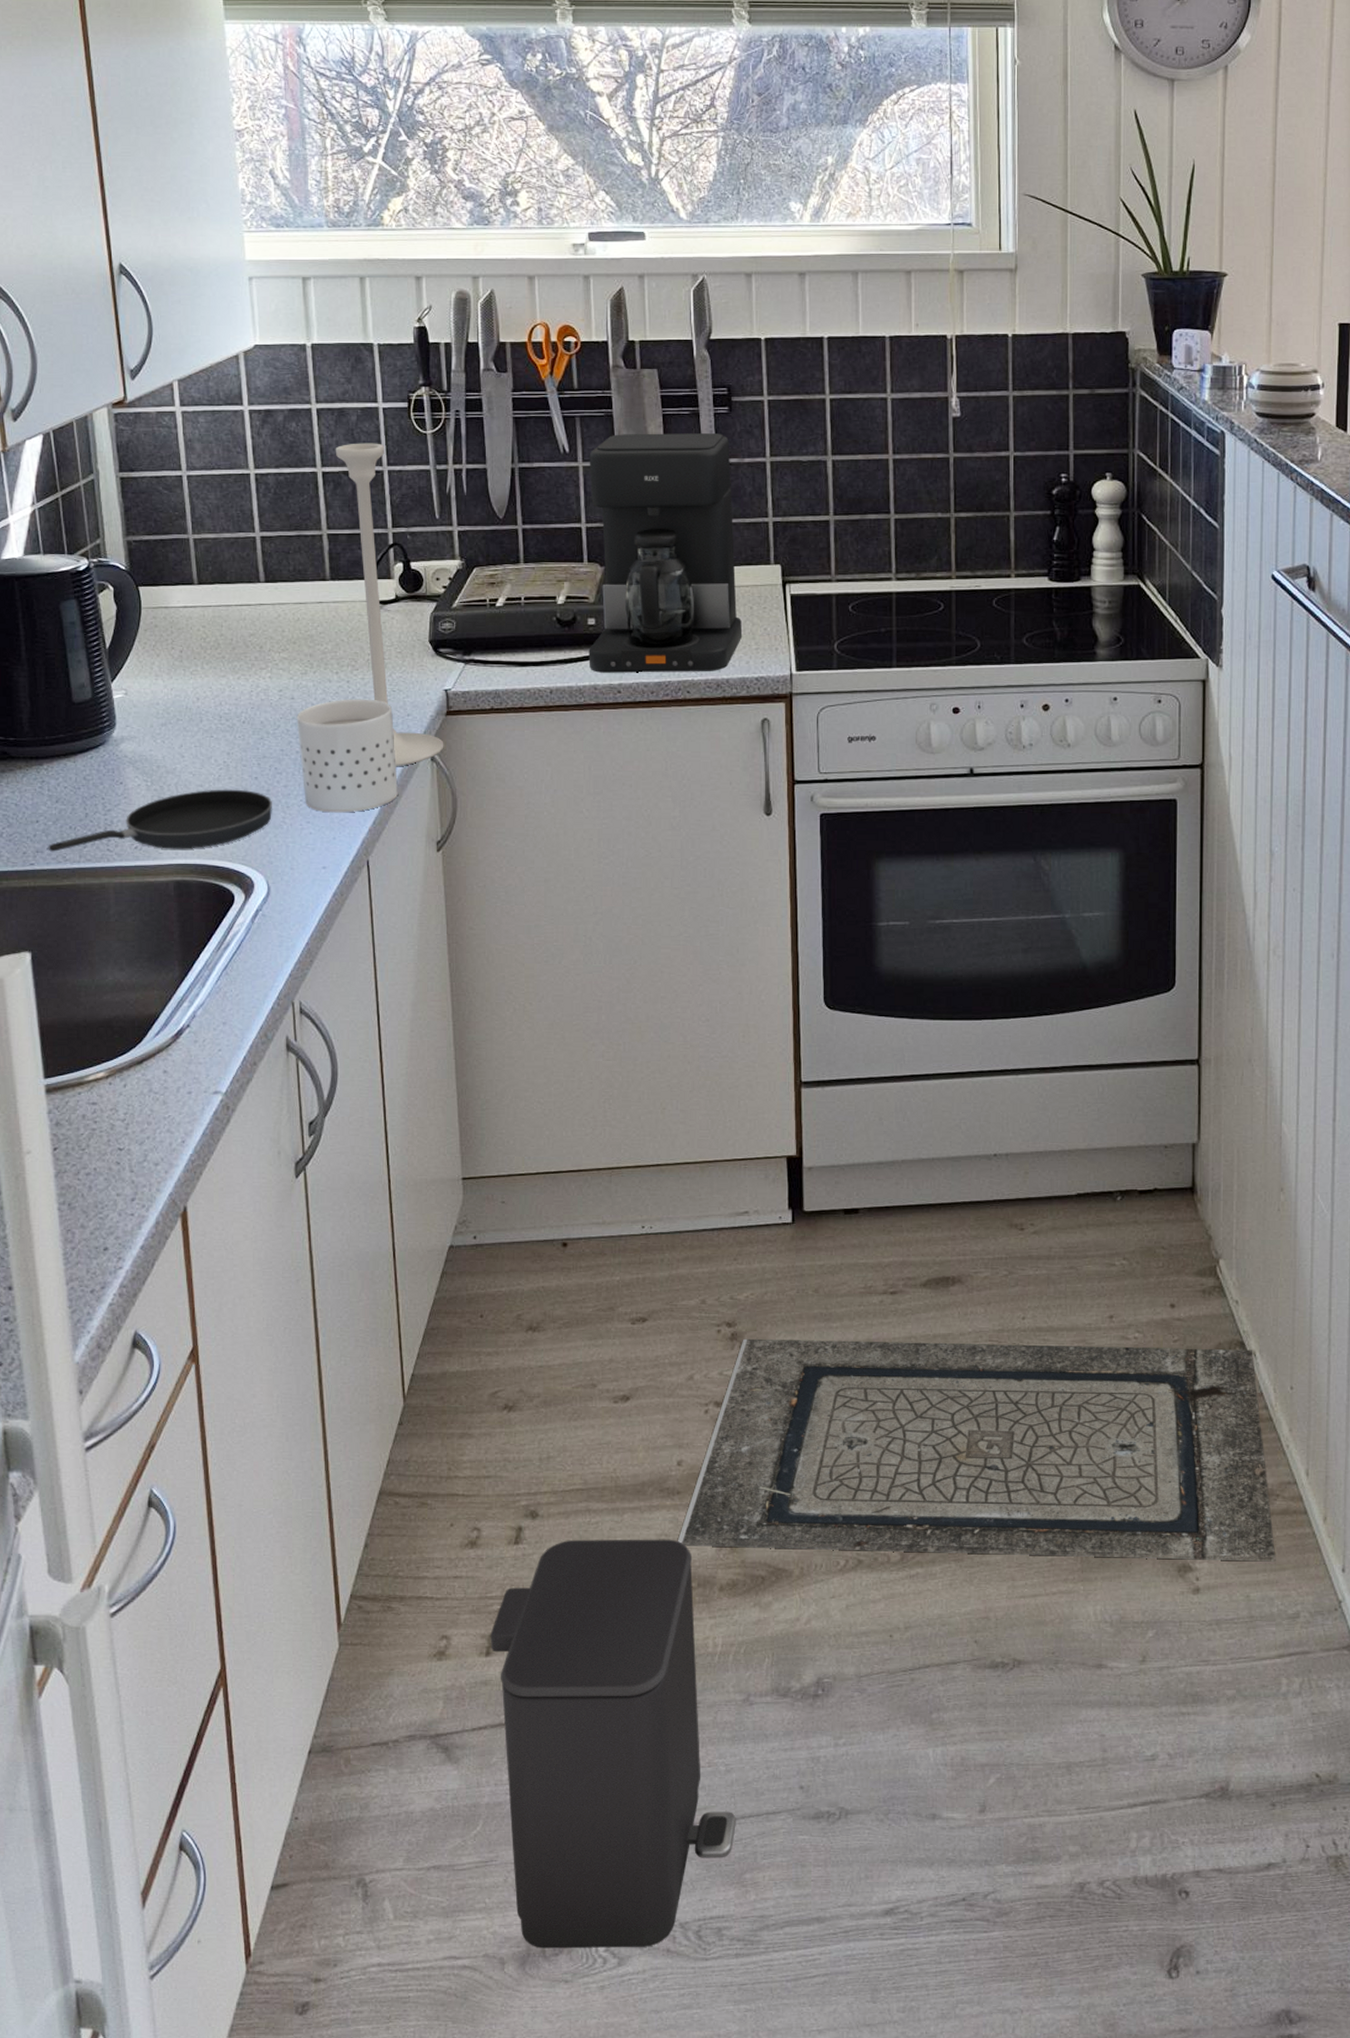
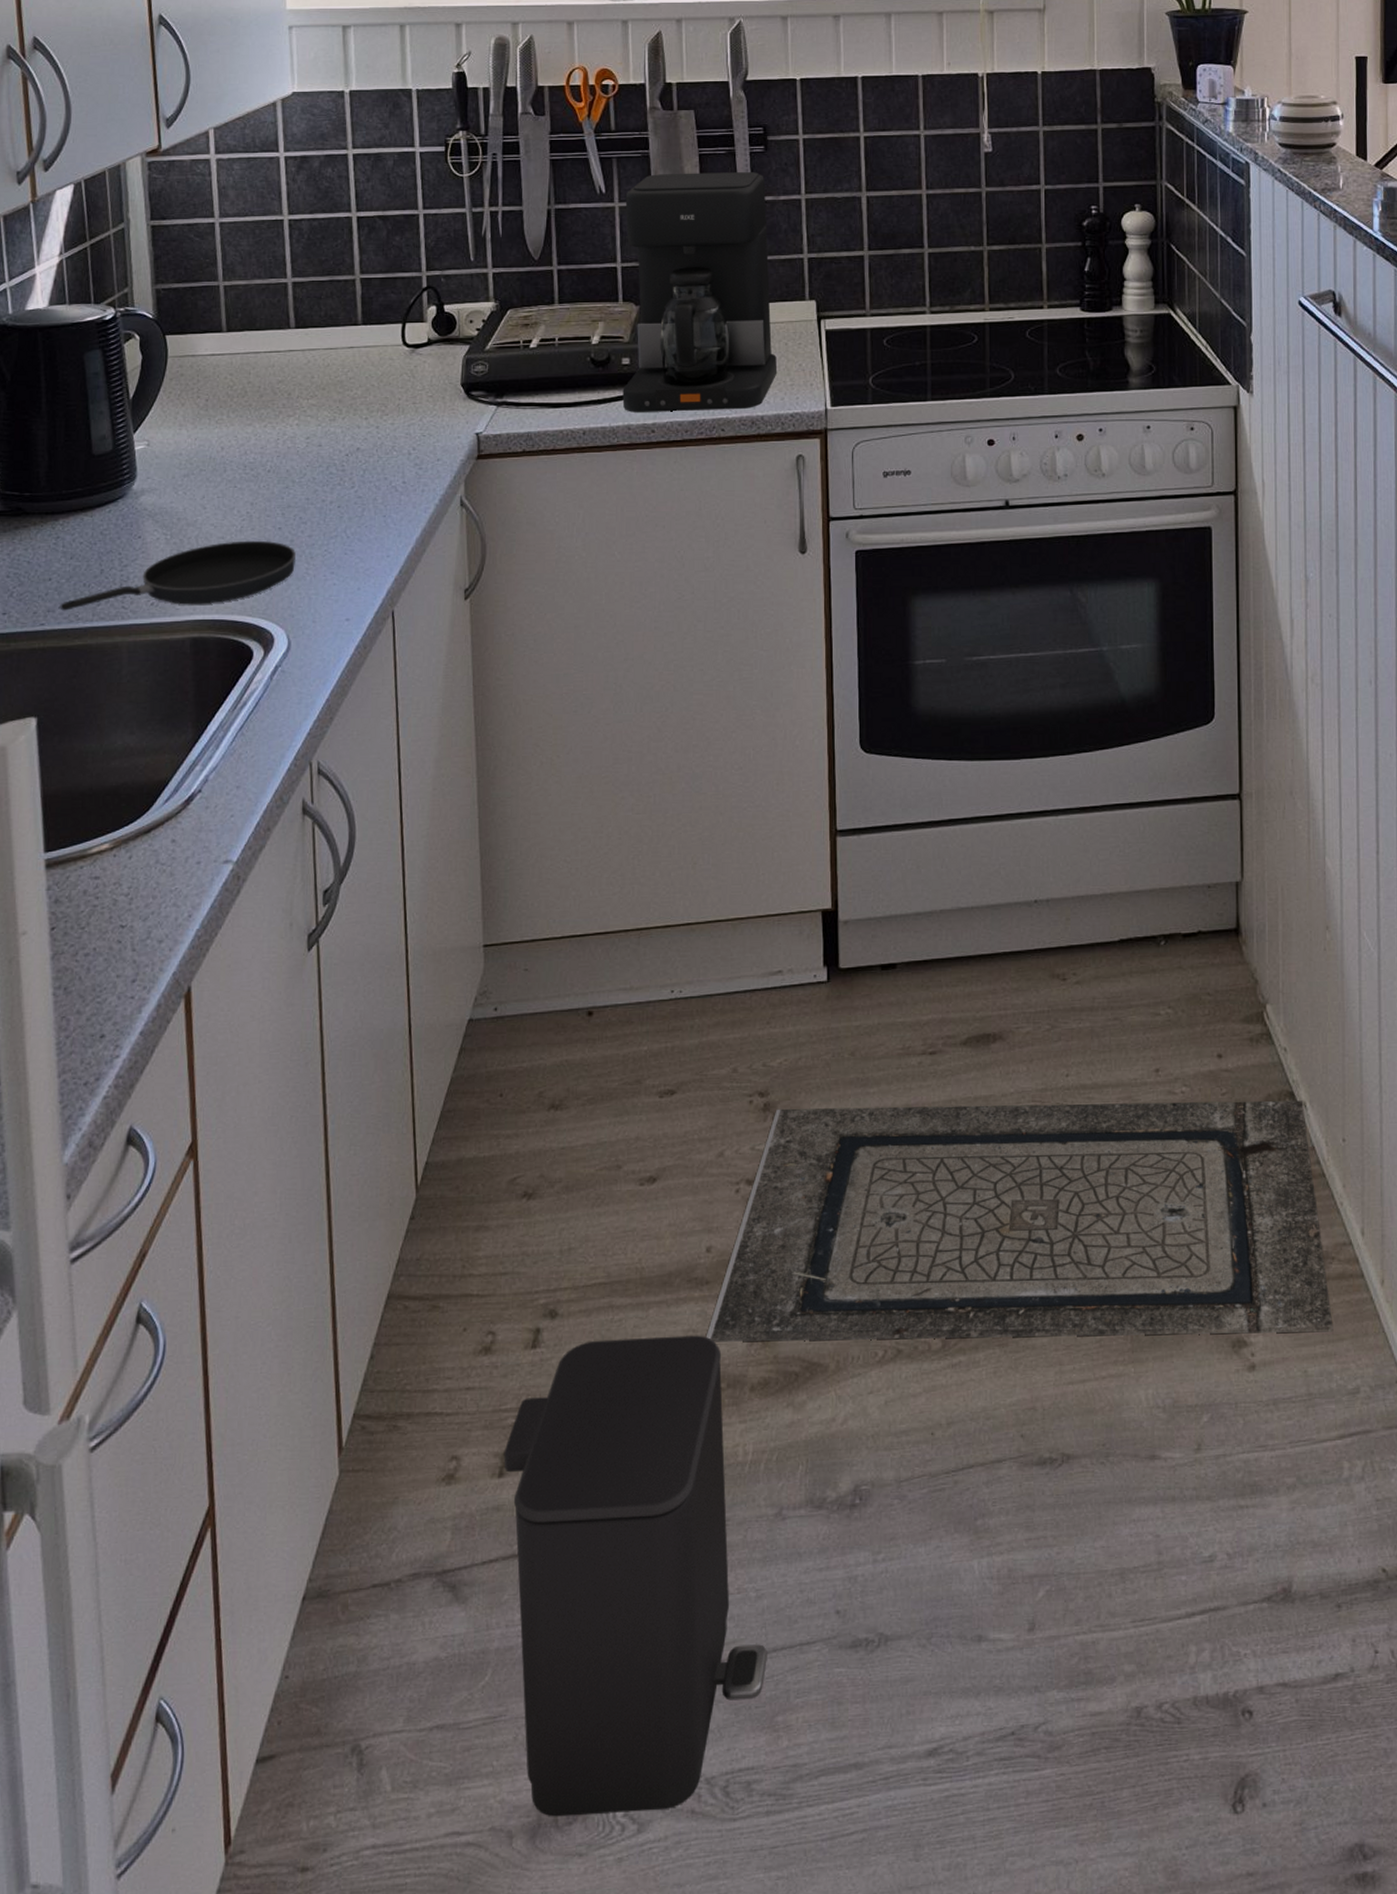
mug: present [296,699,398,813] -> none [323,444,426,563]
candlestick: present [335,443,444,767] -> none [370,187,474,514]

